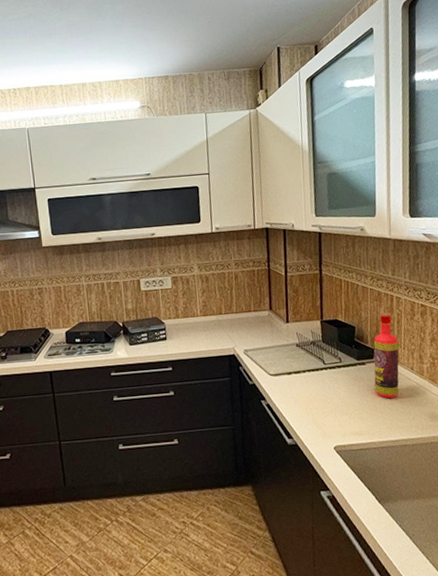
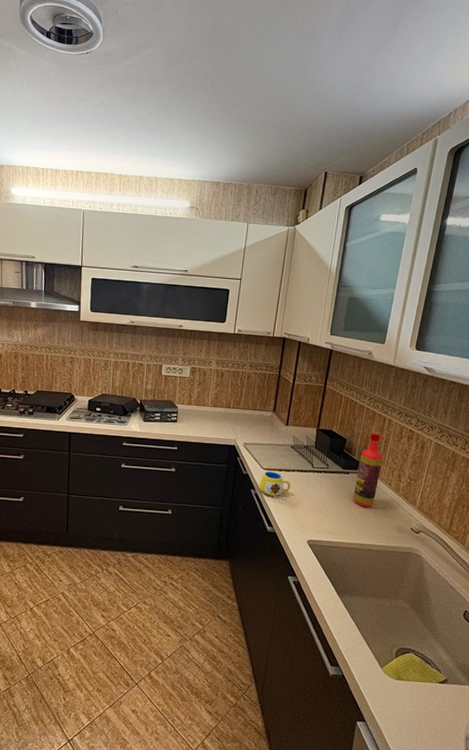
mug: none [269,376,305,406] -> present [259,471,291,500]

